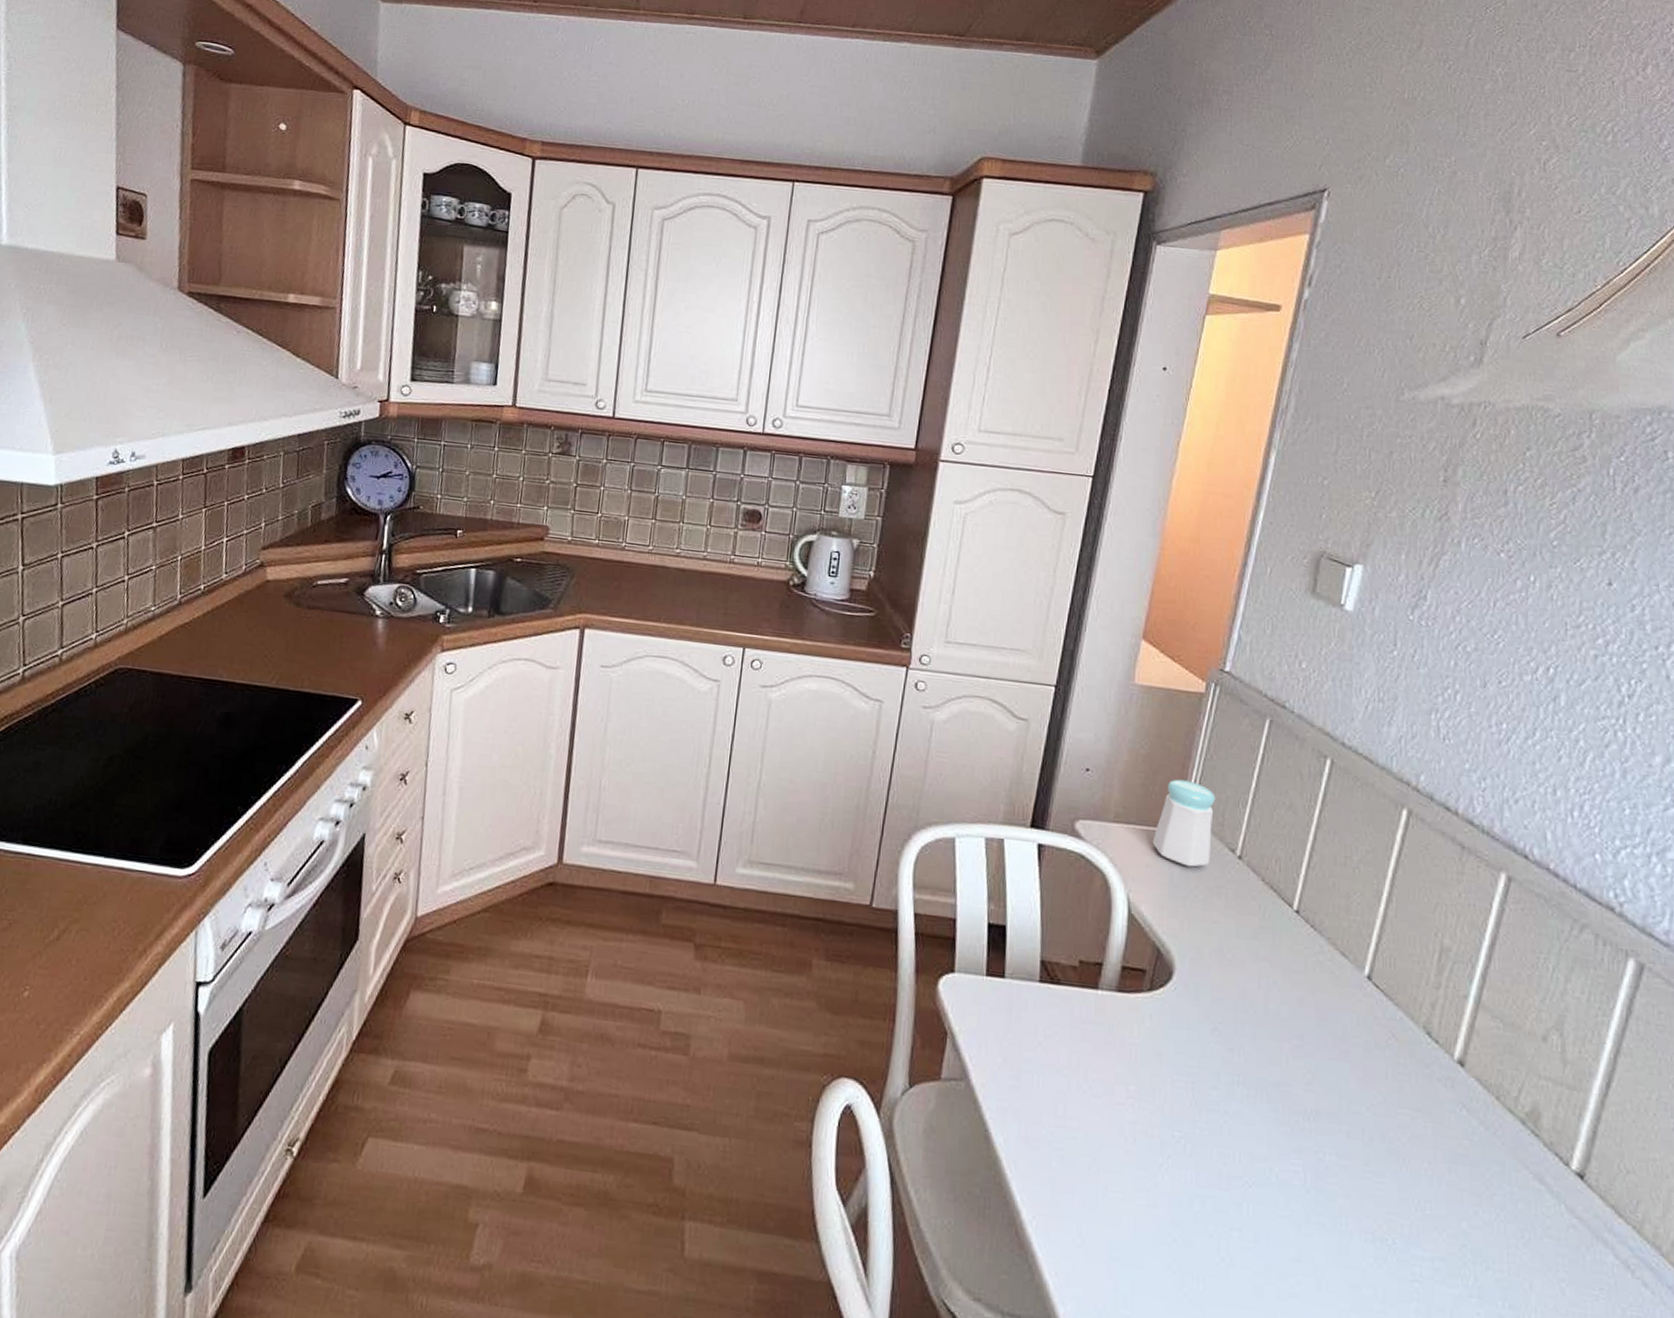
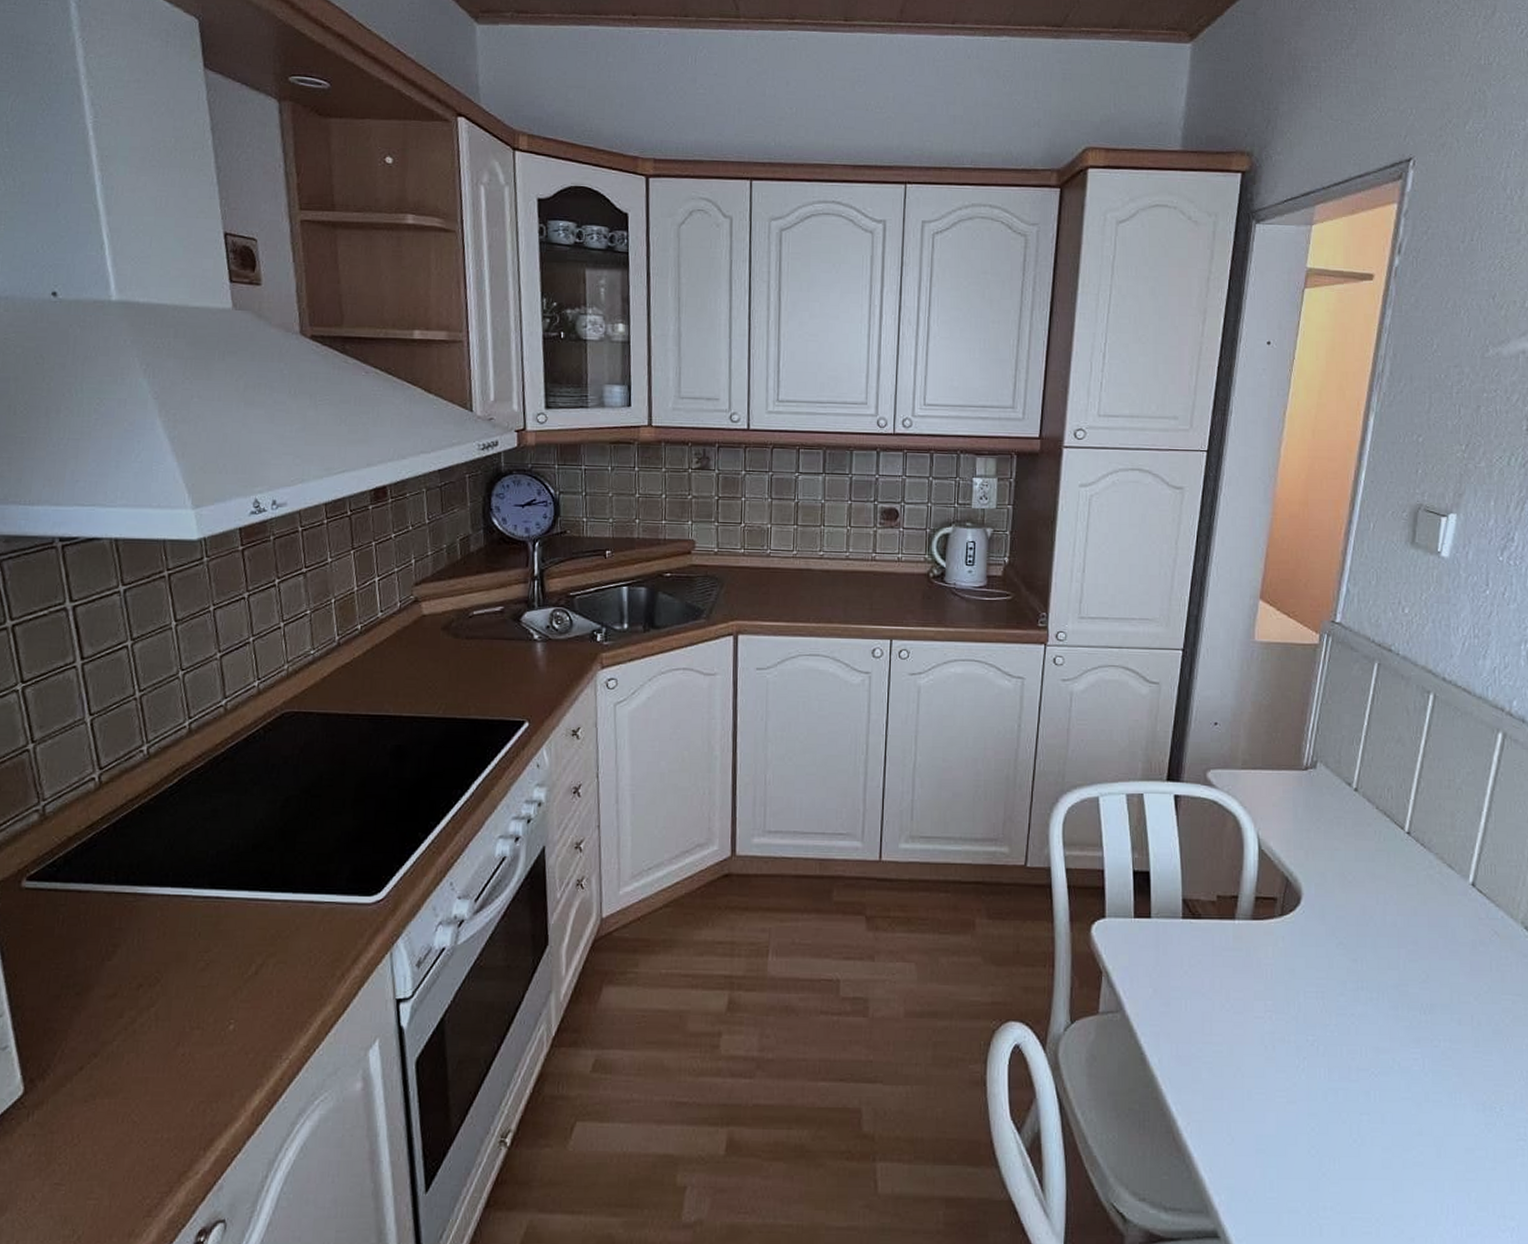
salt shaker: present [1152,779,1216,867] -> none [1277,725,1332,803]

